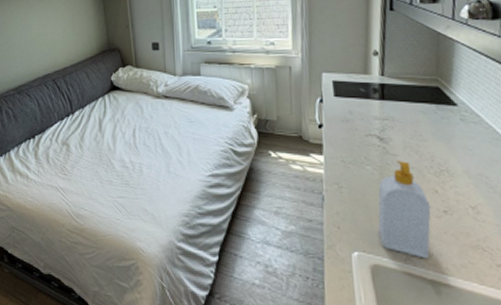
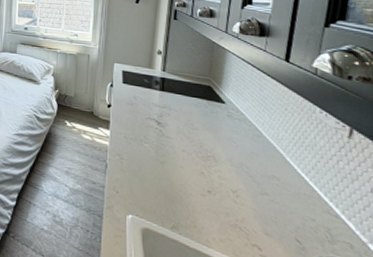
soap bottle: present [377,161,432,259] -> none [150,143,197,230]

